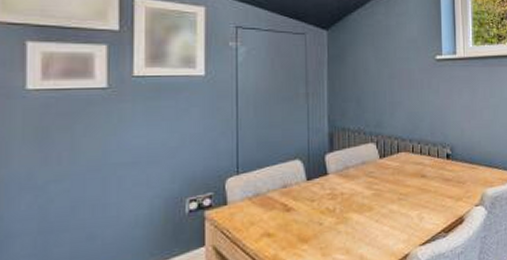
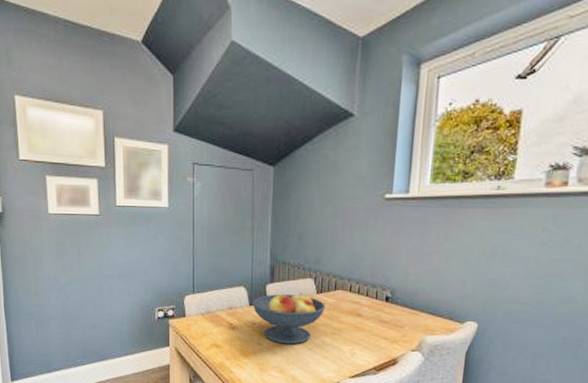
fruit bowl: none [310,159,390,220] -> present [252,292,326,345]

